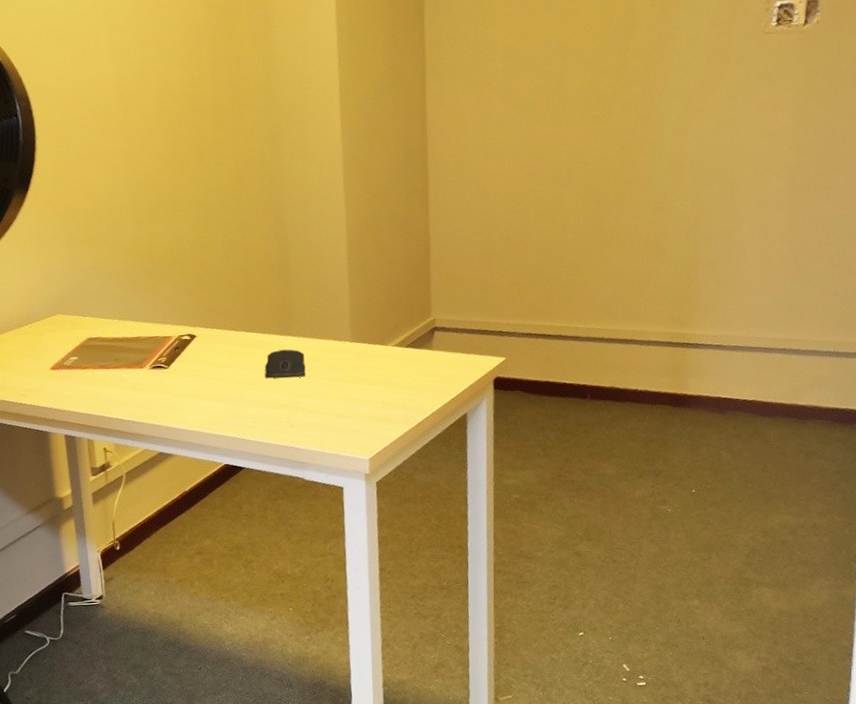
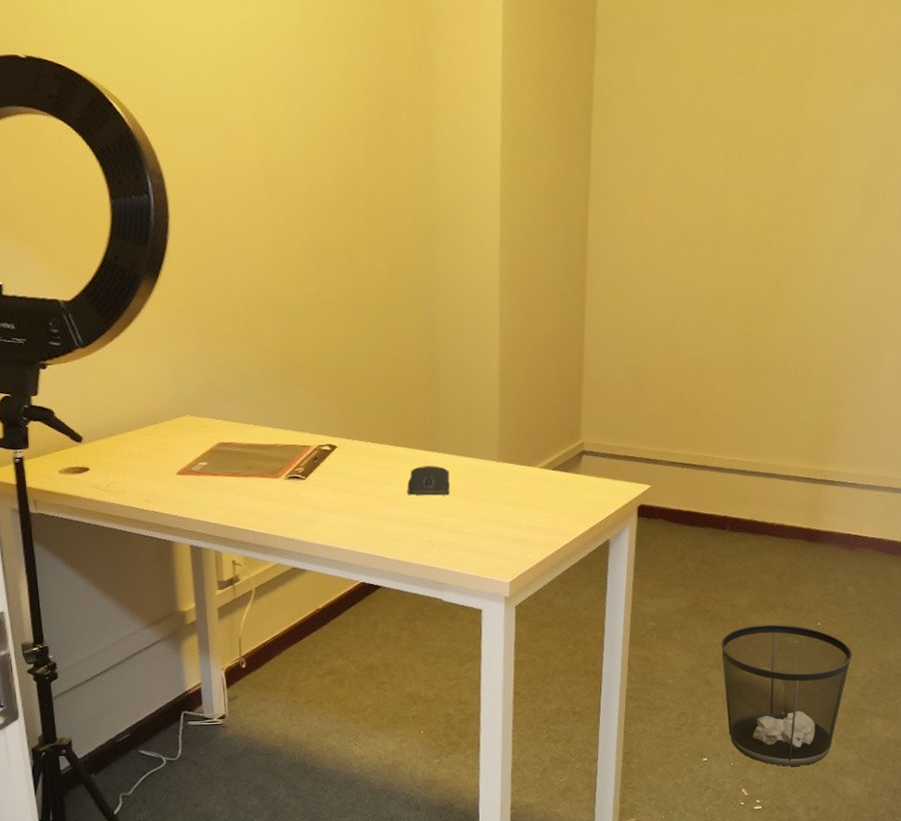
waste bin: none [589,492,733,640] -> present [721,624,852,767]

